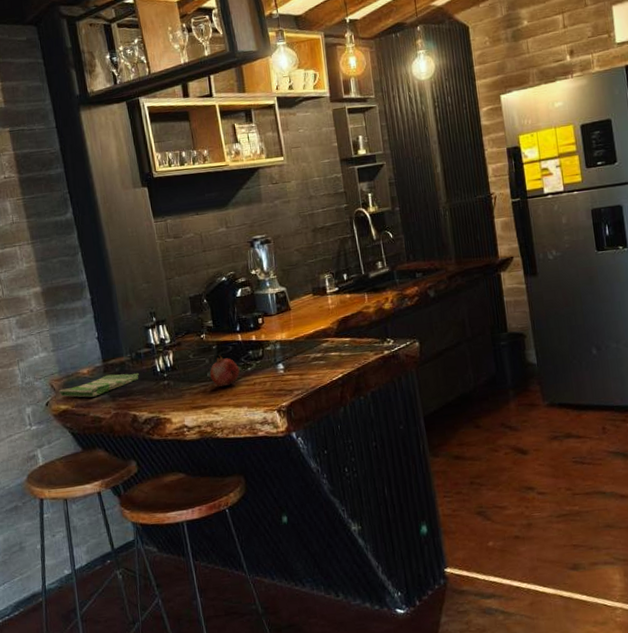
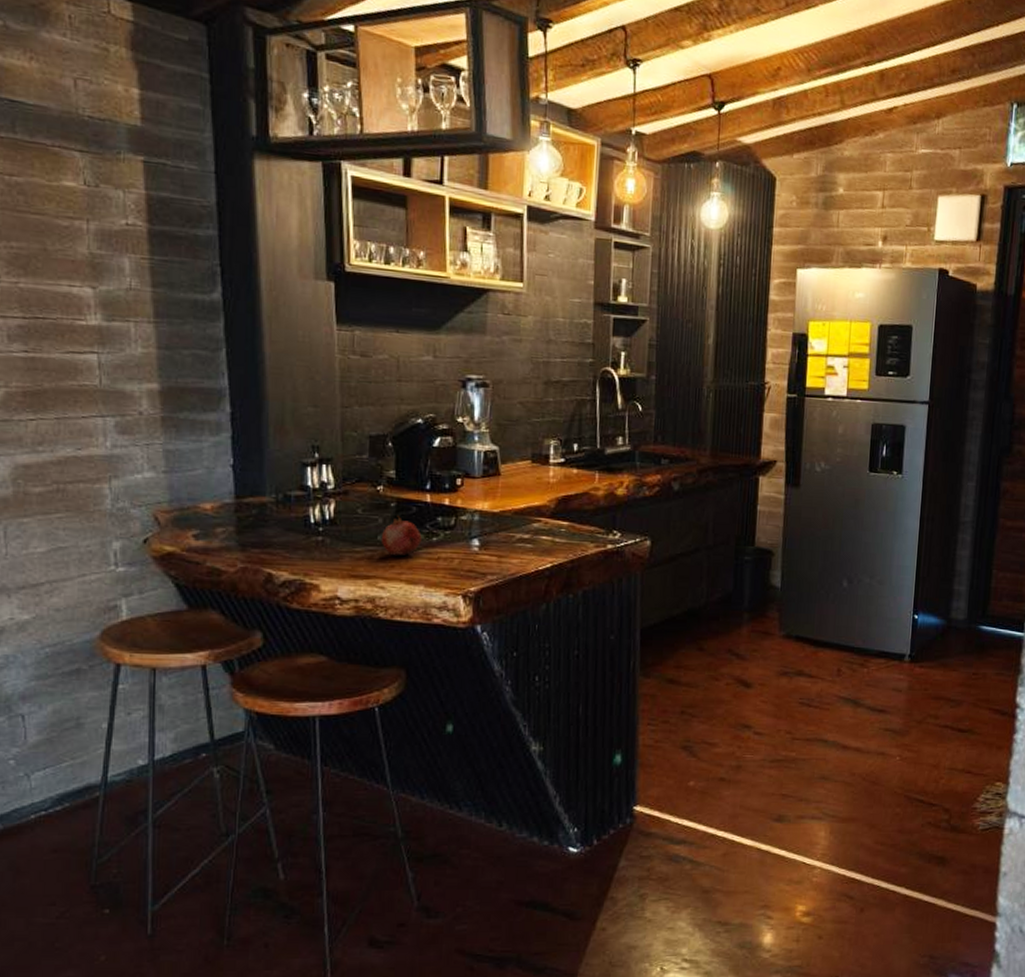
dish towel: present [59,372,139,398] -> none [165,516,284,542]

